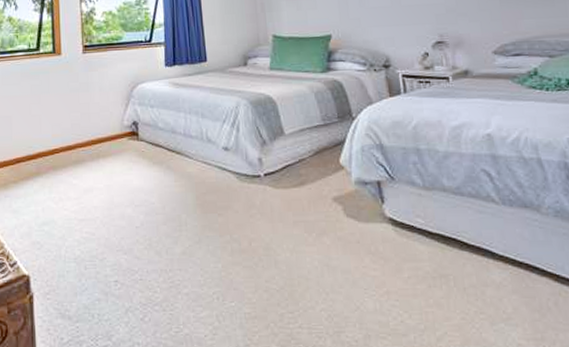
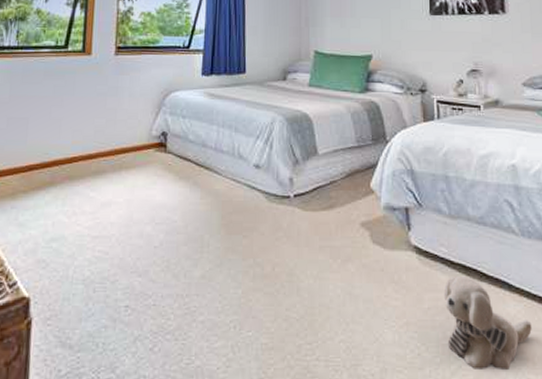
plush toy: none [423,245,520,335] -> present [443,275,532,369]

